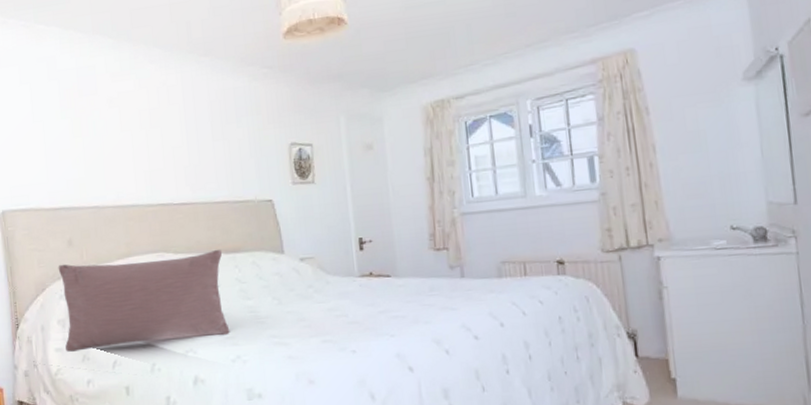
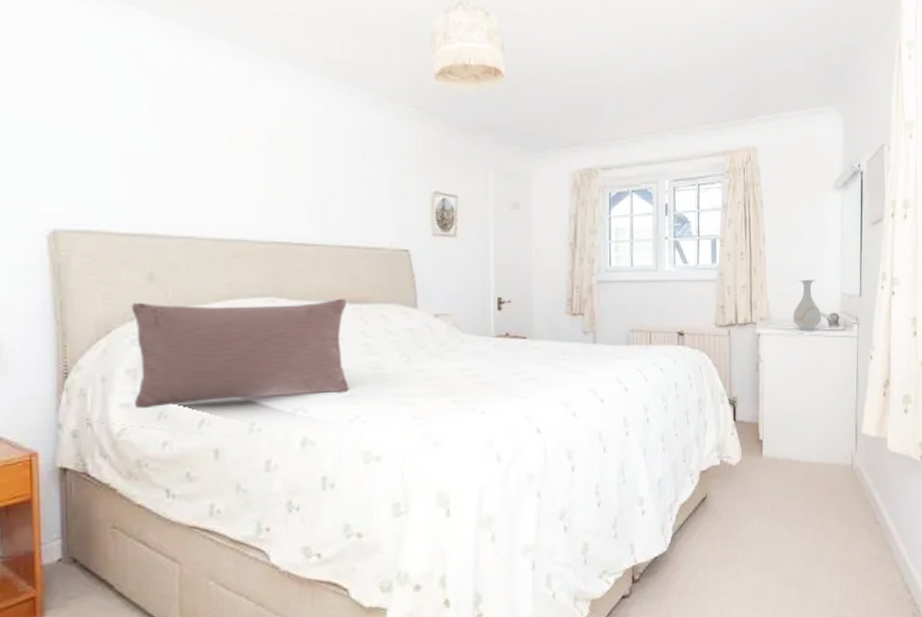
vase: none [701,188,743,252] -> present [793,278,822,332]

